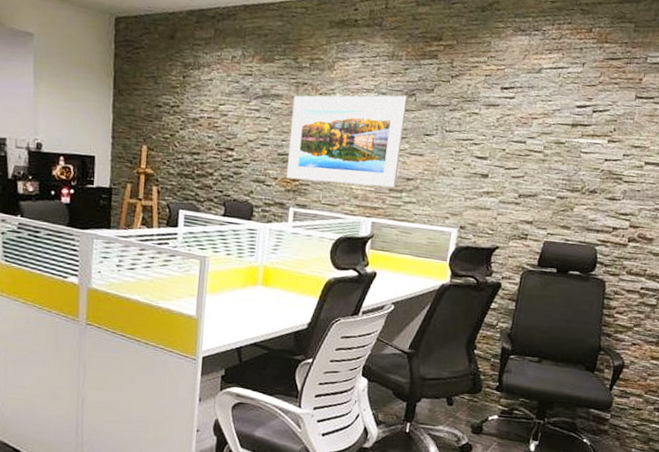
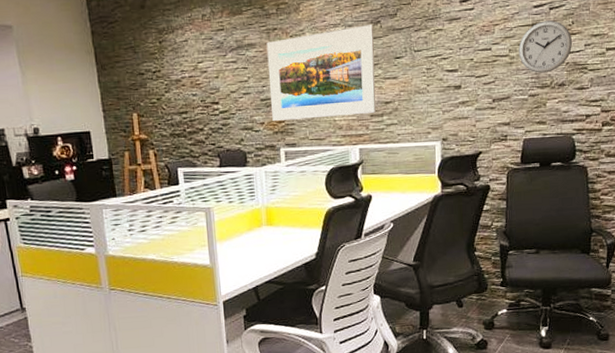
wall clock: none [553,122,612,177] -> present [518,20,573,73]

